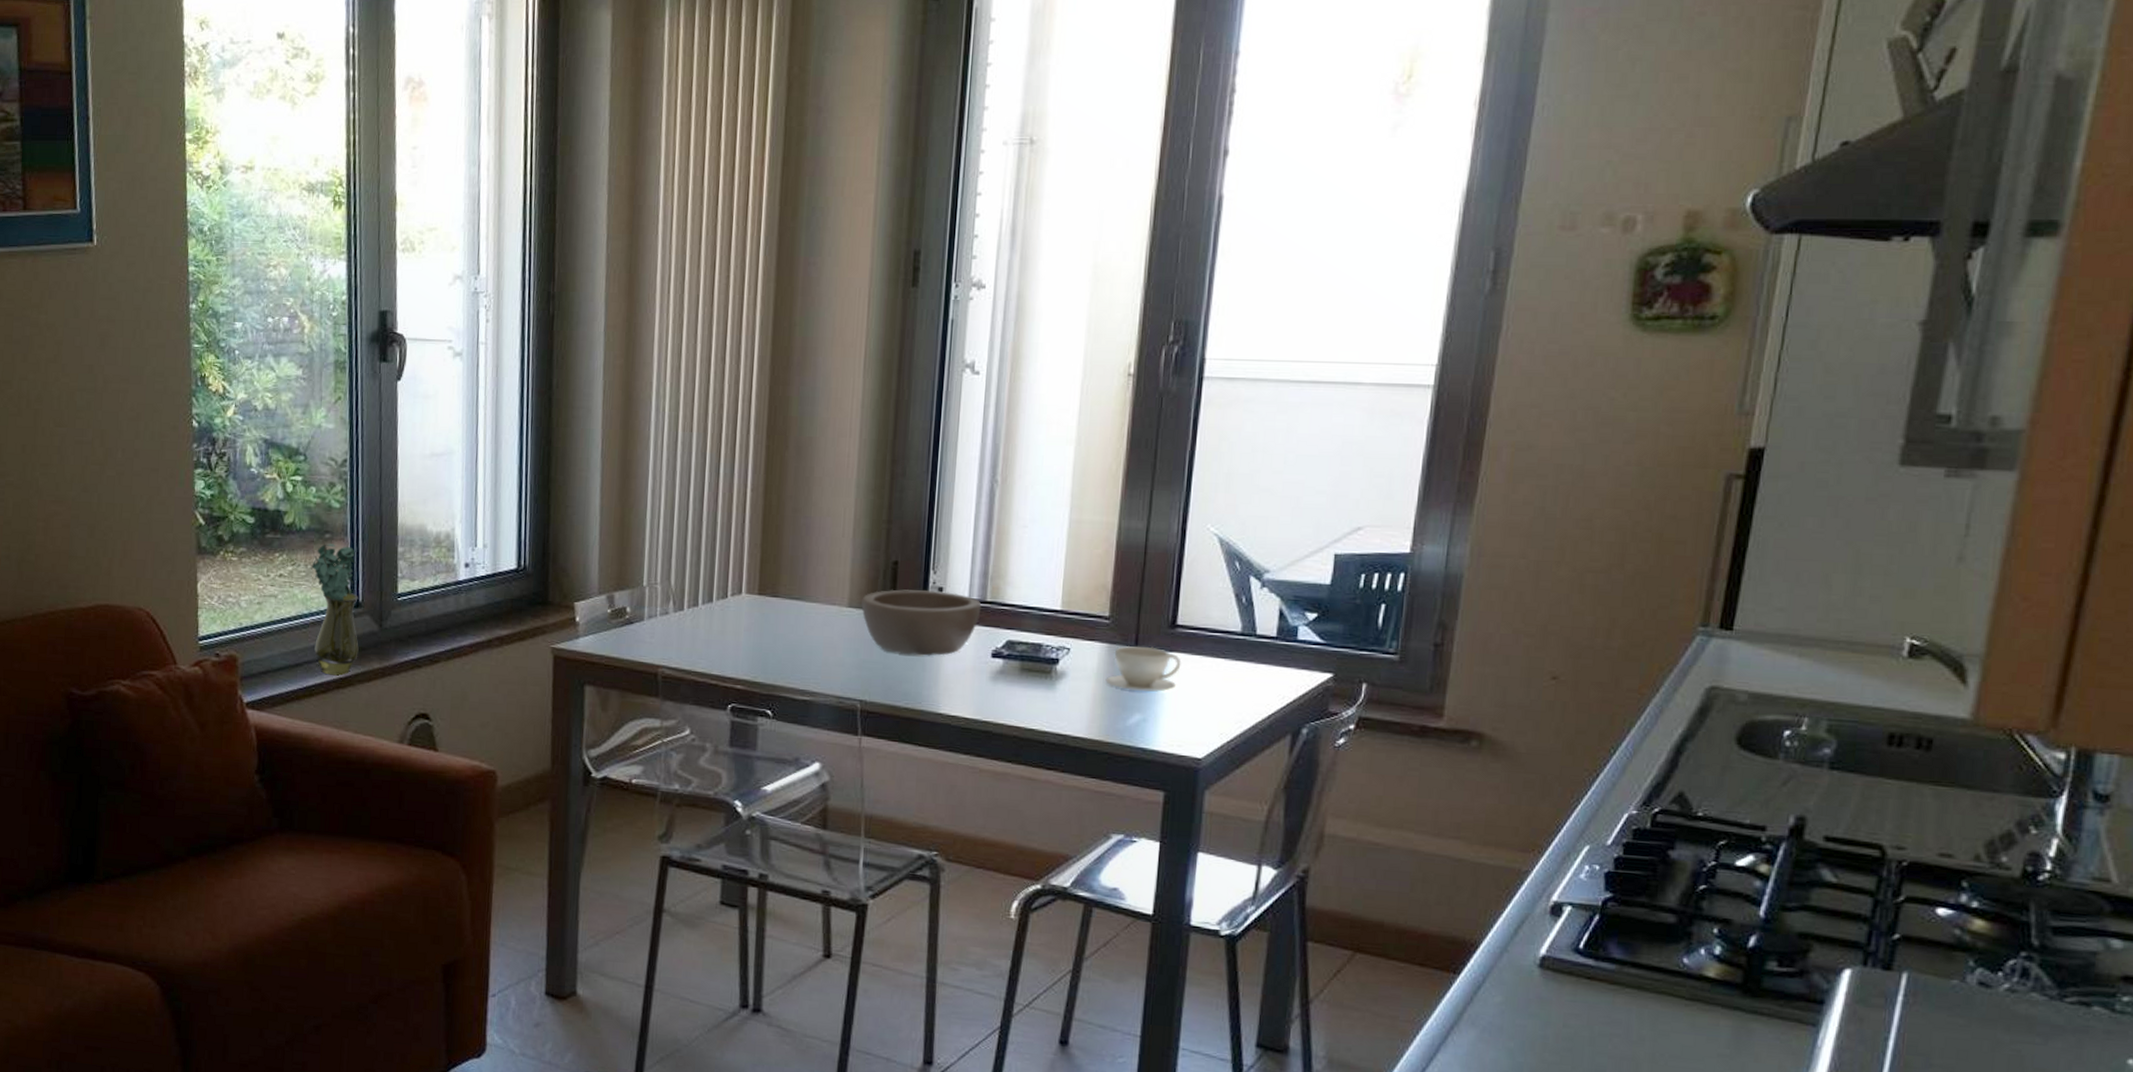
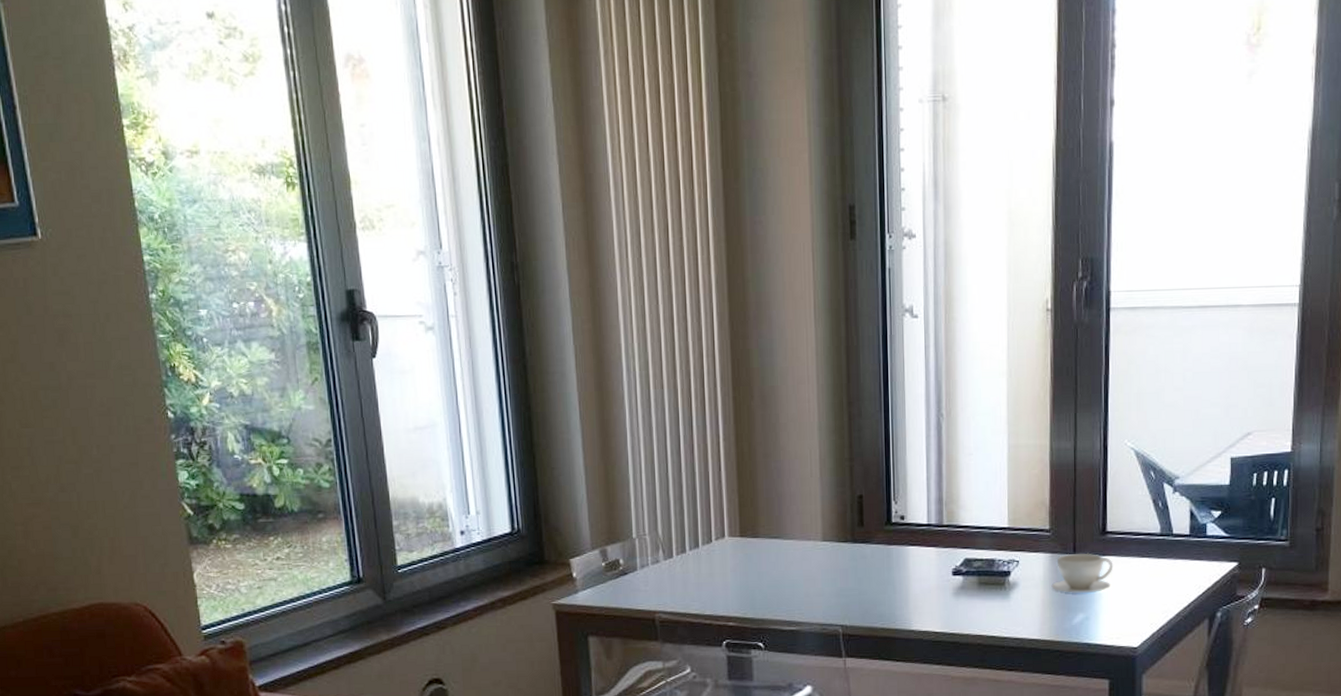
vase: present [311,538,359,676] -> none [308,518,365,651]
bowl: present [861,589,982,656] -> none [833,519,940,580]

